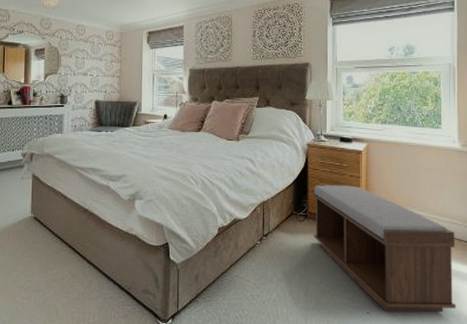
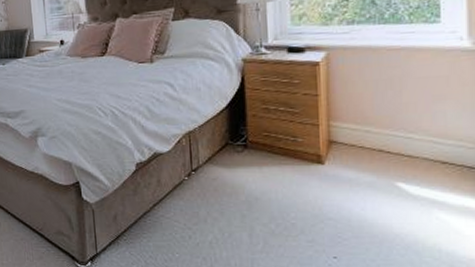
bench: present [314,185,456,312] -> none [254,106,466,257]

